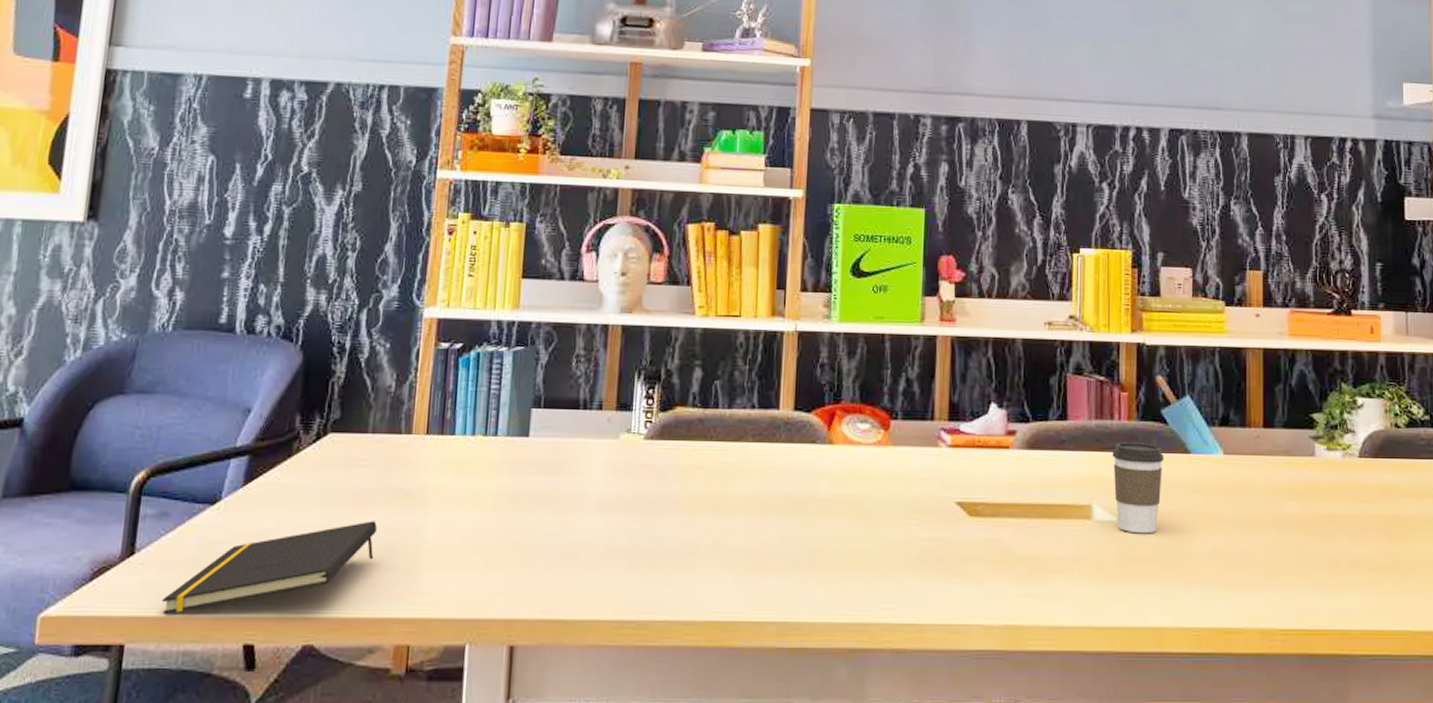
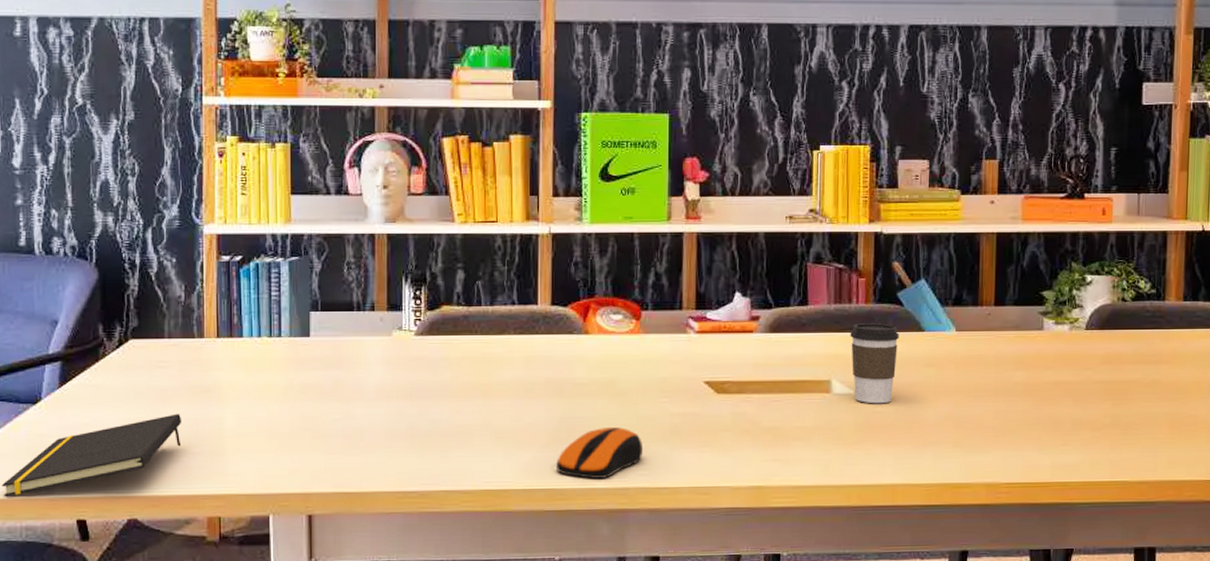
computer mouse: none [792,552,888,613] -> present [556,427,644,480]

